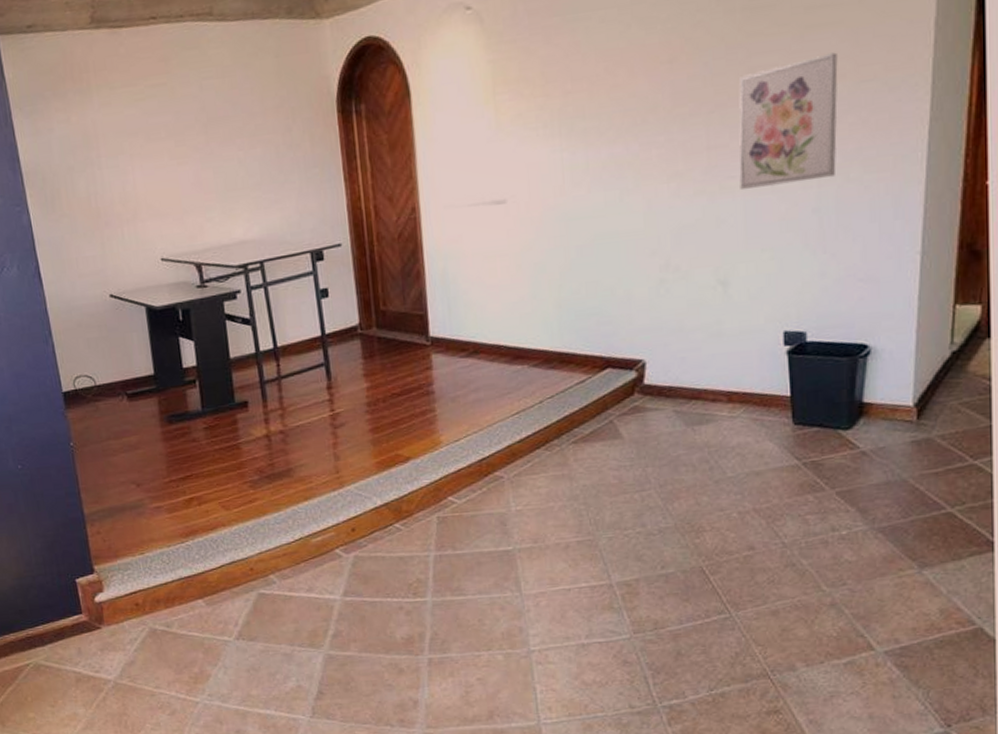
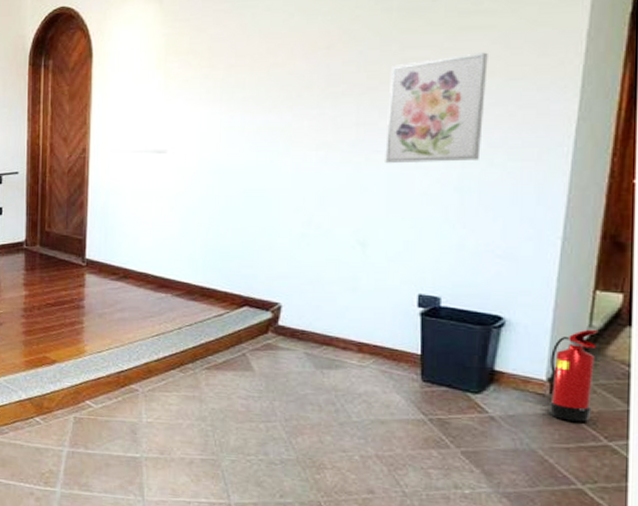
fire extinguisher: none [916,346,960,445] -> present [549,329,599,422]

